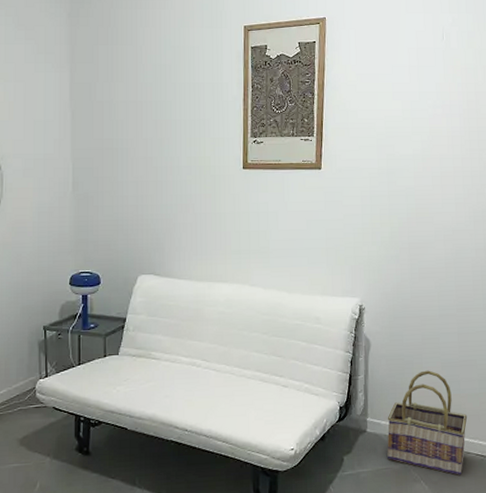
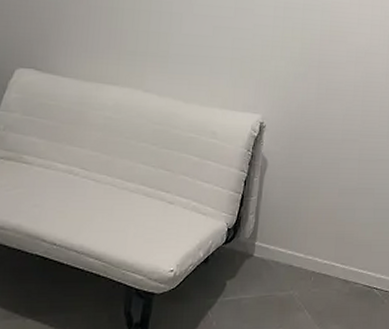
basket: present [387,370,468,475] -> none [272,196,359,306]

